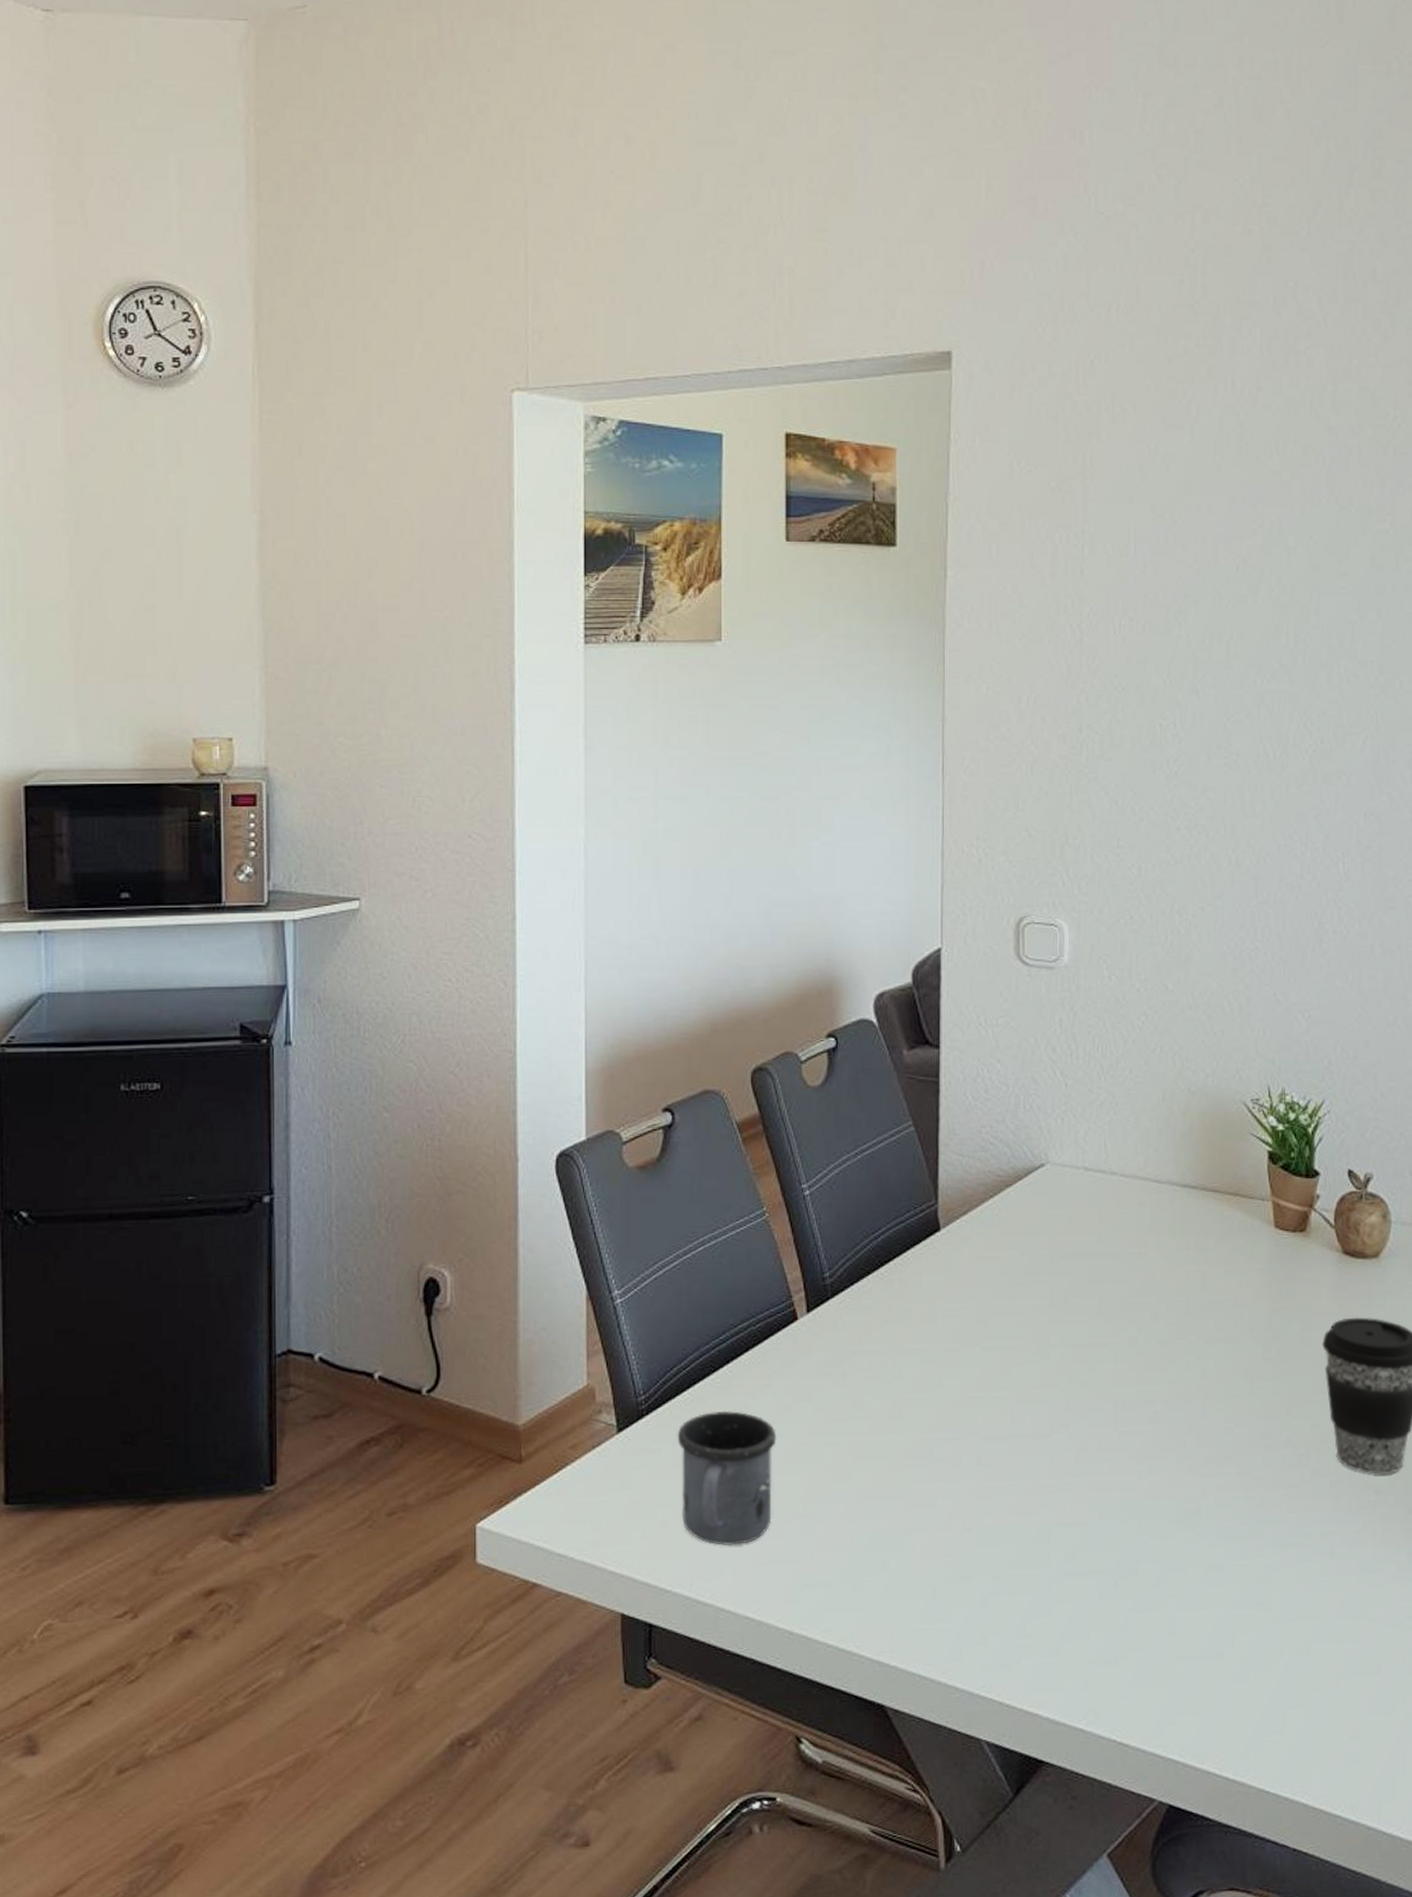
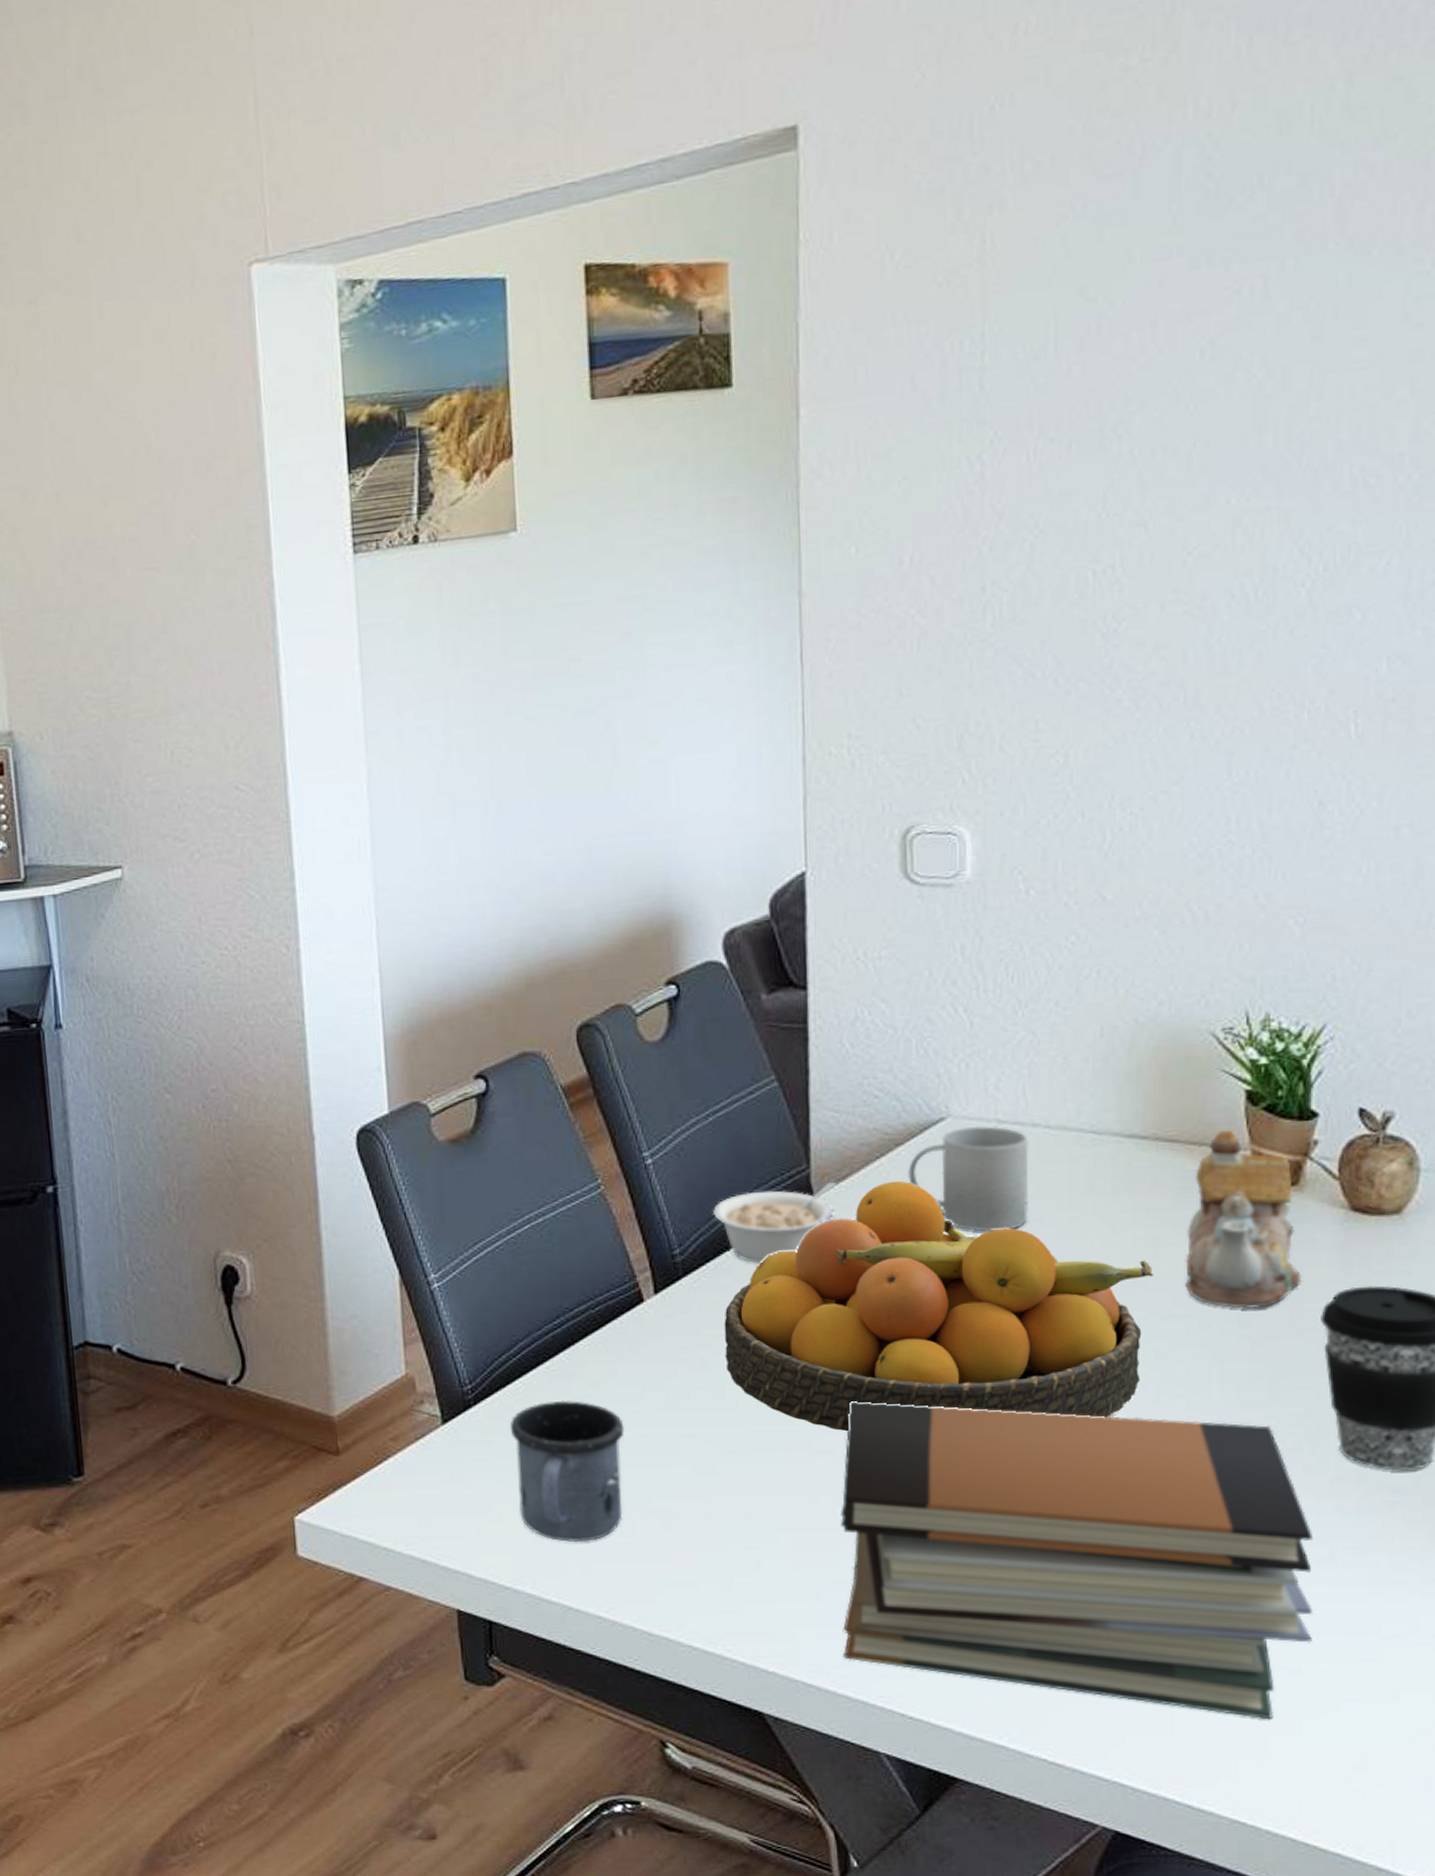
legume: none [857,1216,960,1288] -> present [712,1181,838,1264]
fruit bowl: none [864,1217,1200,1441] -> present [724,1180,1153,1432]
book stack: none [952,1413,1319,1696] -> present [840,1401,1314,1720]
mug: none [1015,1172,1108,1264] -> present [908,1125,1029,1232]
teapot: none [1224,1183,1309,1335] -> present [1185,1130,1303,1309]

